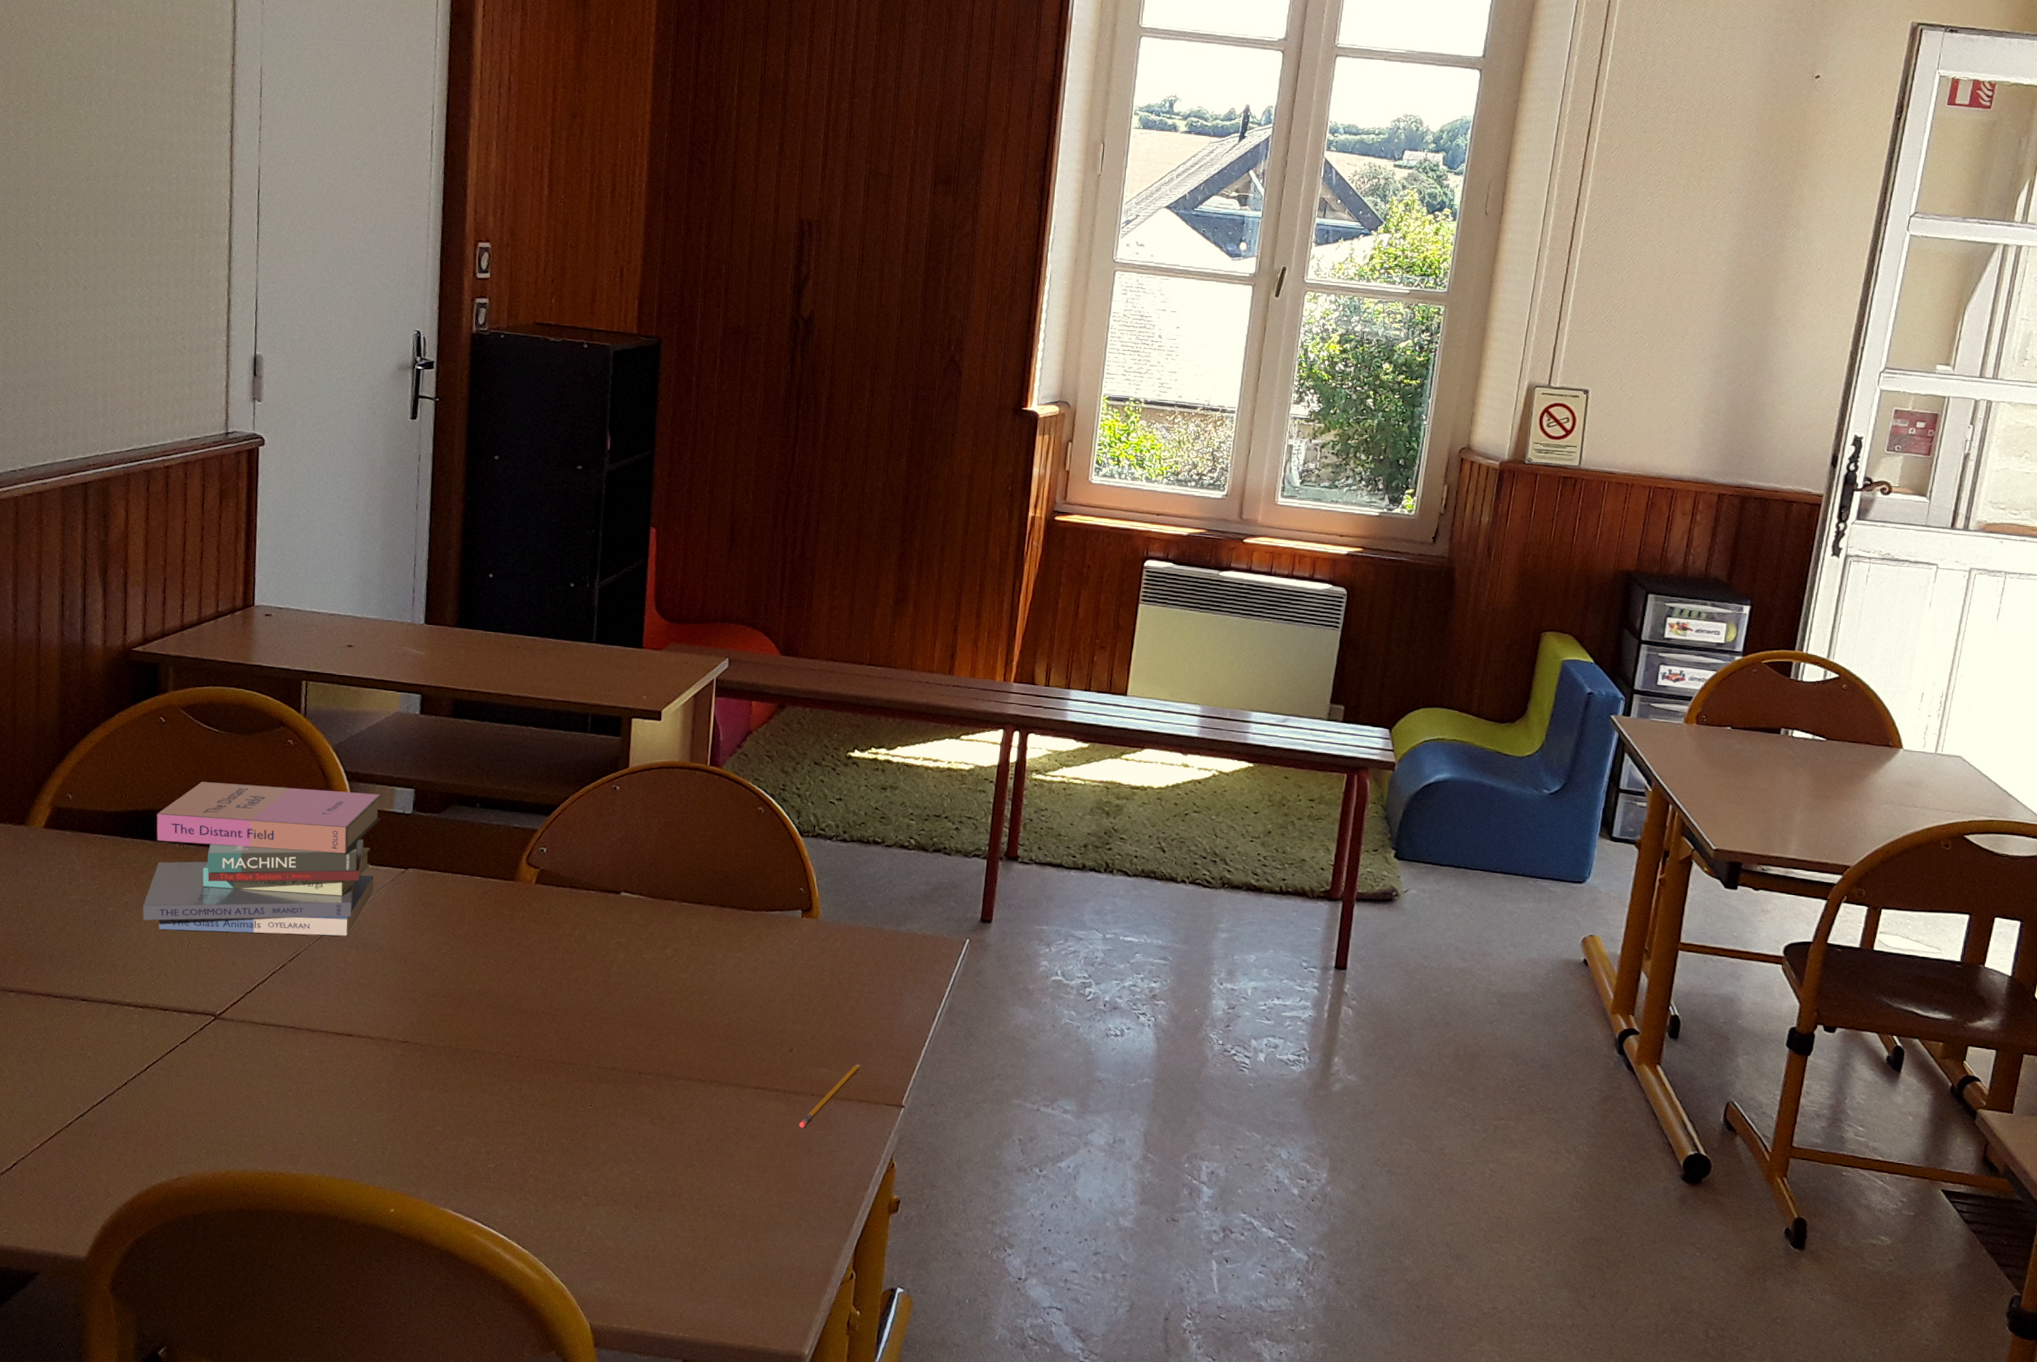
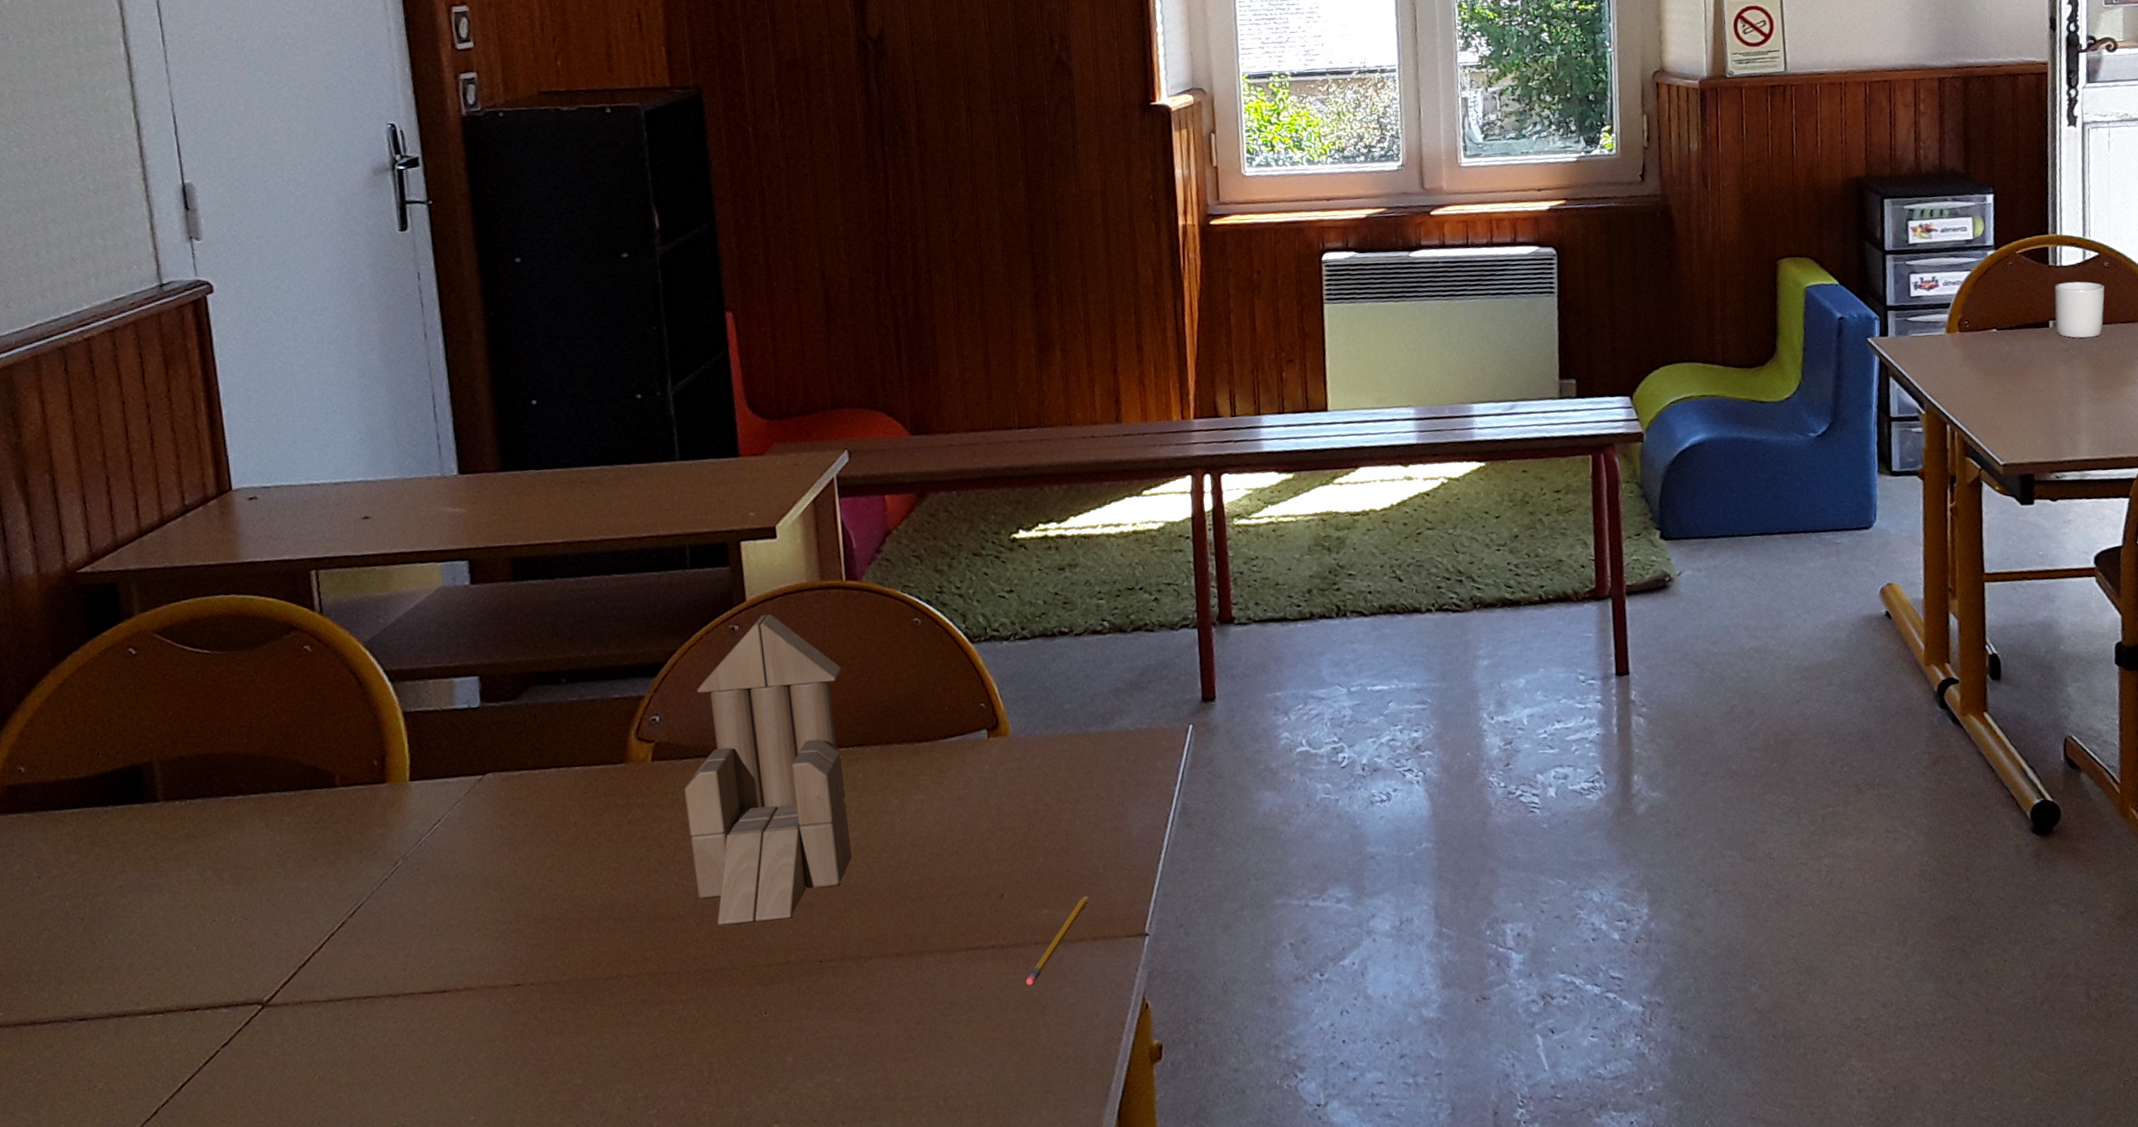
books: present [142,782,380,936] -> none [143,690,447,912]
toy blocks: none [553,781,695,1033] -> present [683,614,853,926]
mug: none [1786,696,1839,751] -> present [2054,281,2105,339]

